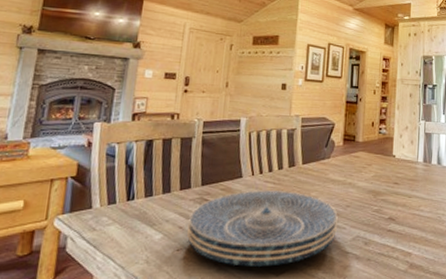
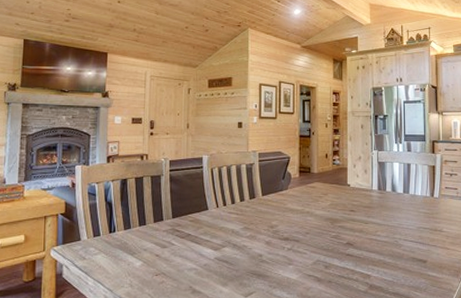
placemat: present [186,190,338,267] -> none [163,221,298,289]

